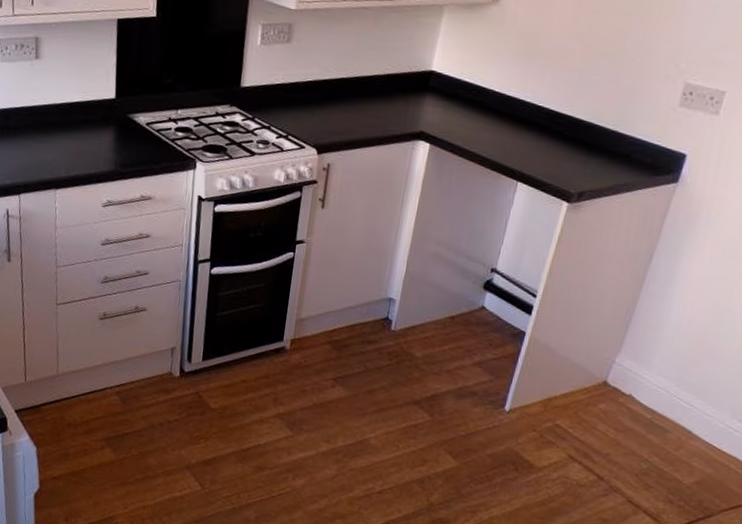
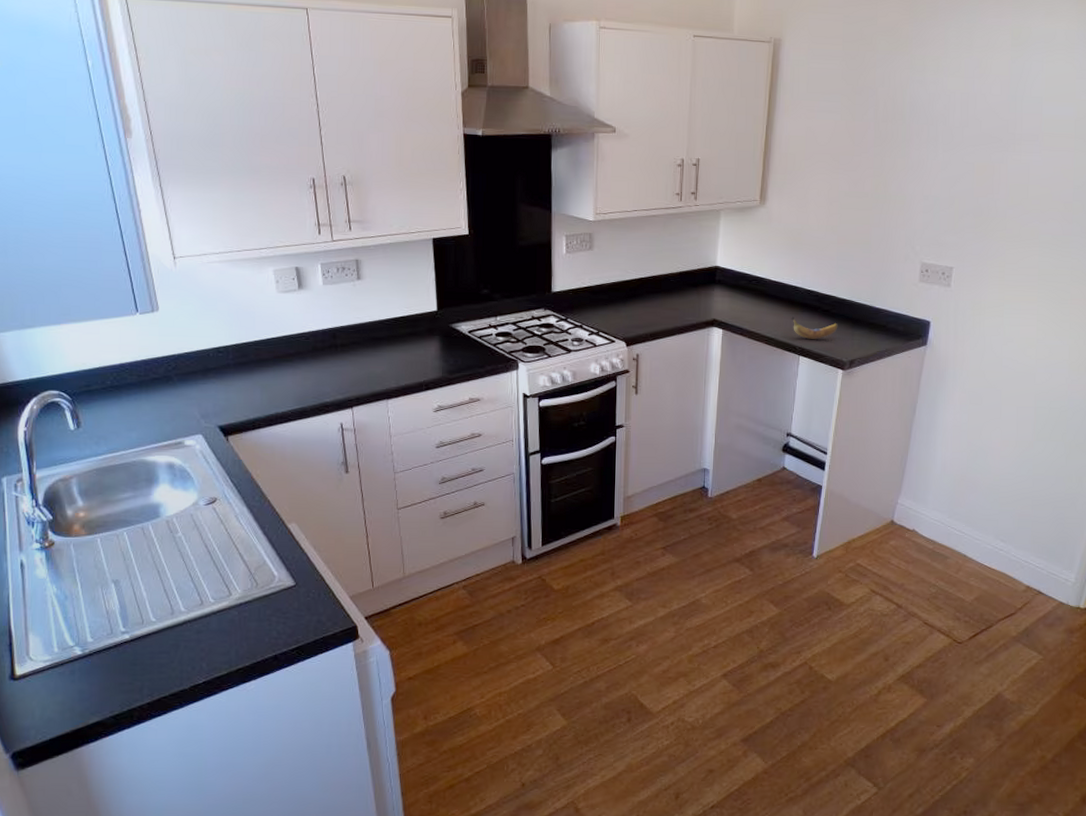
banana: none [513,135,570,164] -> present [791,316,838,339]

